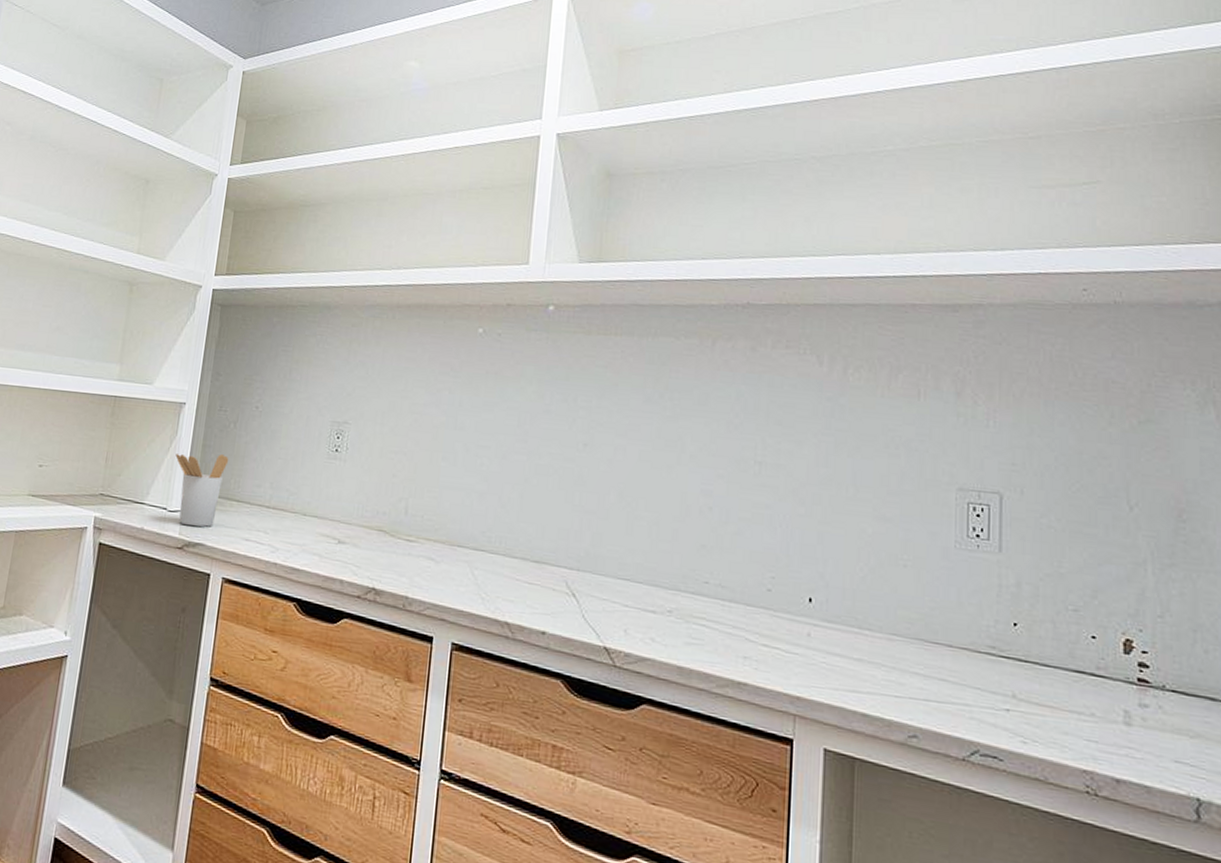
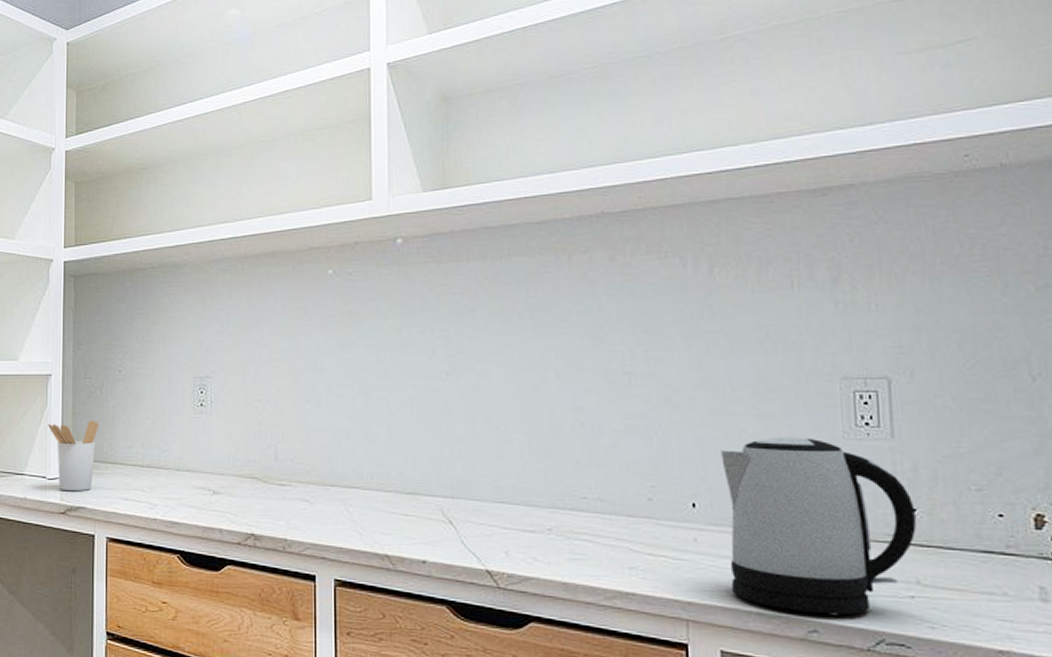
kettle: none [839,540,1016,723] -> present [721,437,916,615]

